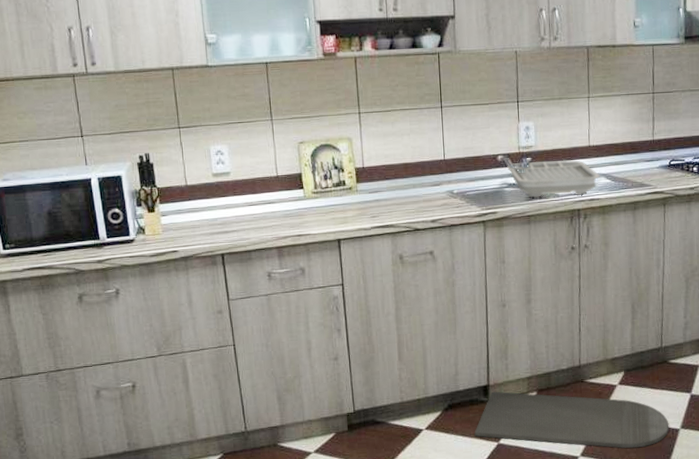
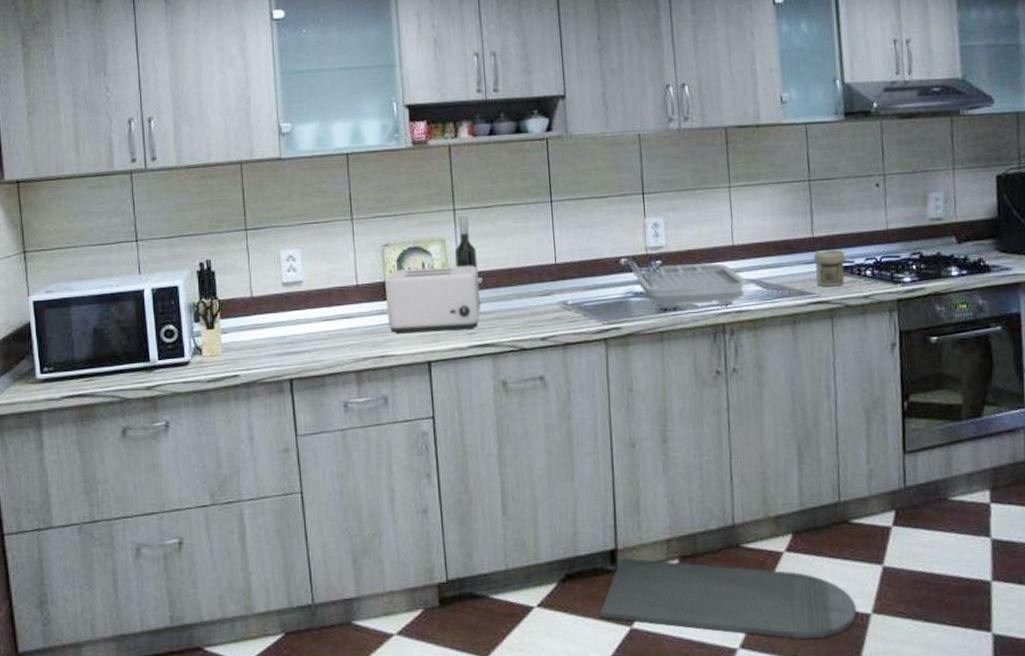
toaster: none [301,160,383,216] -> present [385,265,483,333]
bottle: none [359,118,381,194] -> present [454,216,480,306]
jar: none [653,150,678,181] -> present [813,250,845,287]

